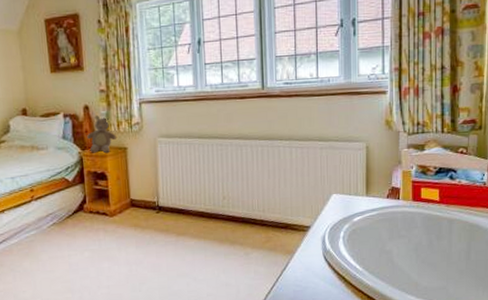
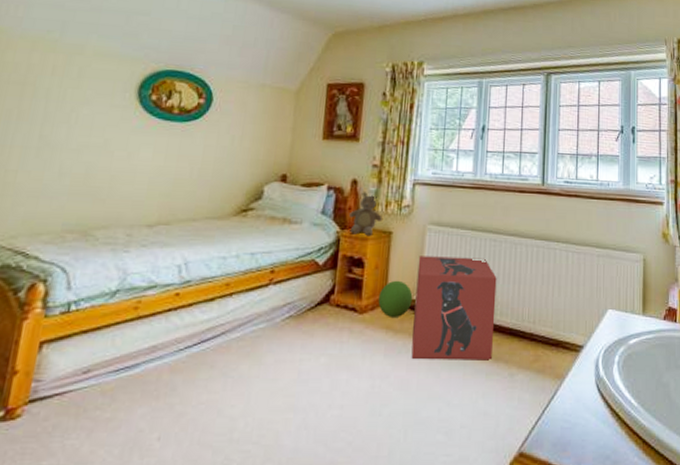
ball: none [124,187,154,217] -> present [378,280,413,317]
storage box: none [153,161,228,248] -> present [411,256,497,361]

